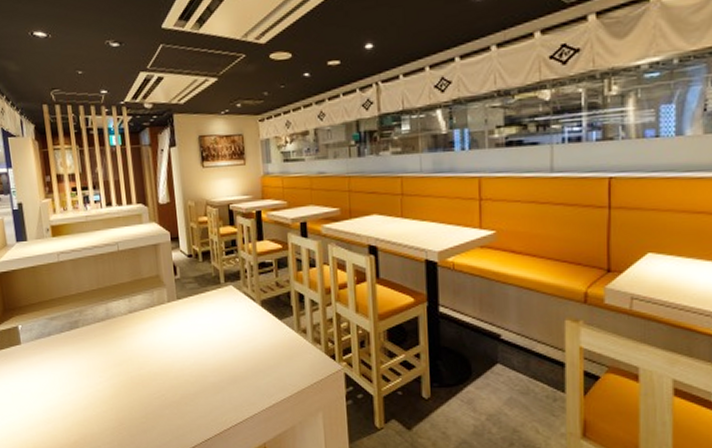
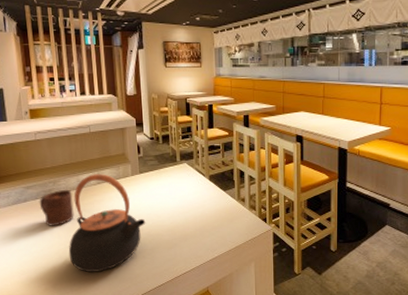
cup: none [64,320,104,365] -> present [39,189,74,226]
teapot: none [98,301,187,421] -> present [68,174,146,272]

